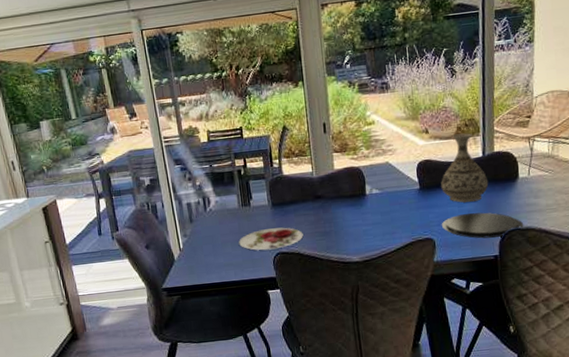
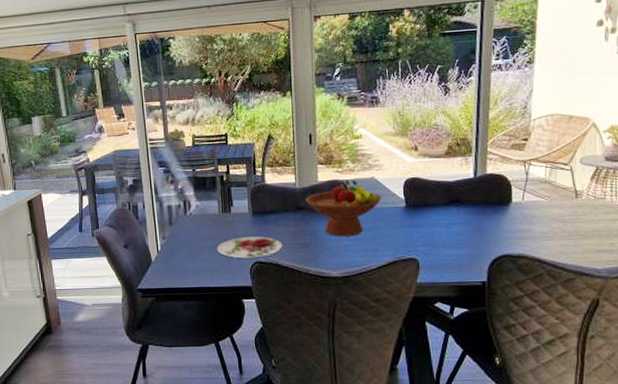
fruit bowl: none [322,166,397,223] -> present [305,179,382,237]
vase: present [441,133,489,203] -> none [428,152,479,224]
plate: present [441,212,524,239] -> none [426,235,516,263]

